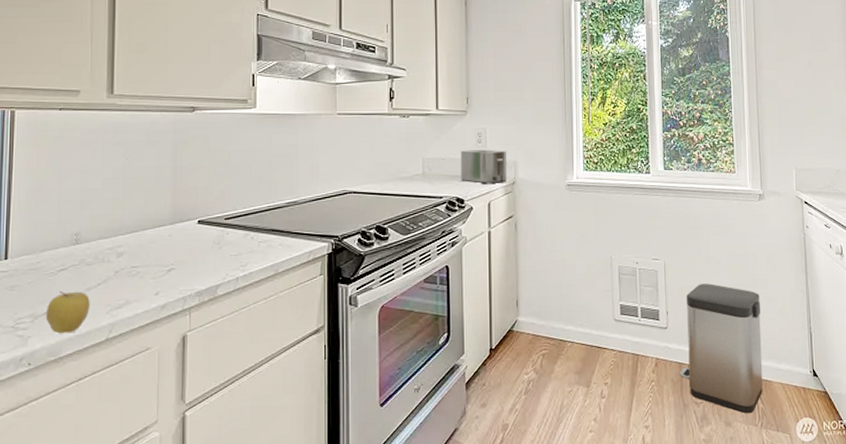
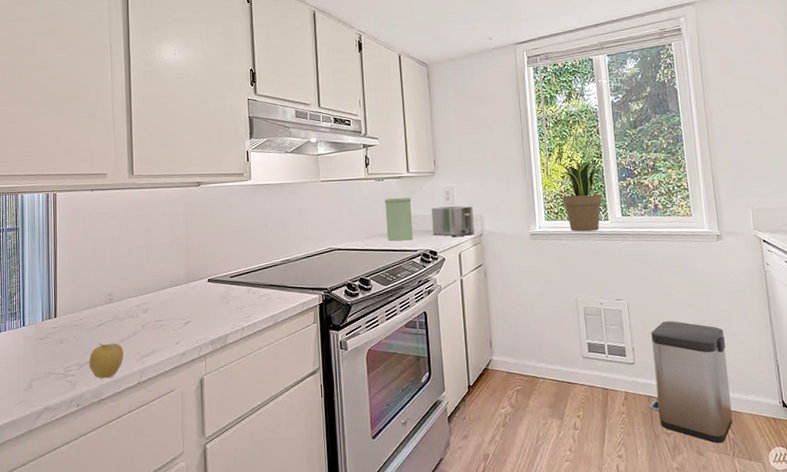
canister: none [409,138,439,186] -> present [384,198,413,242]
potted plant: none [600,105,645,185] -> present [557,159,603,232]

